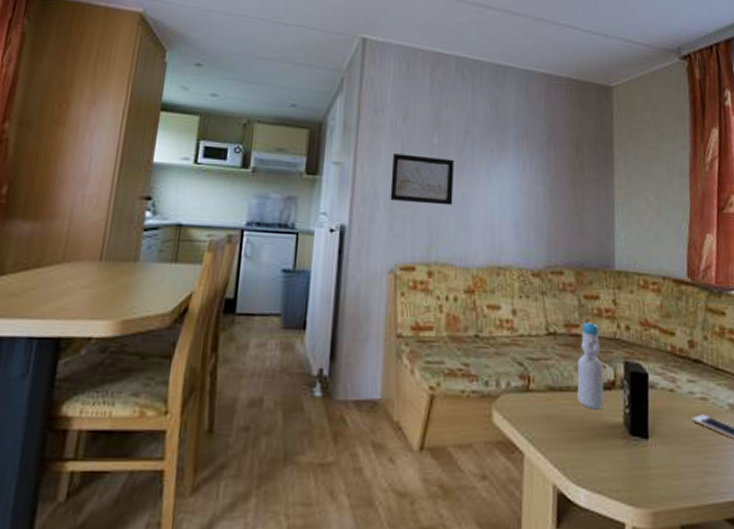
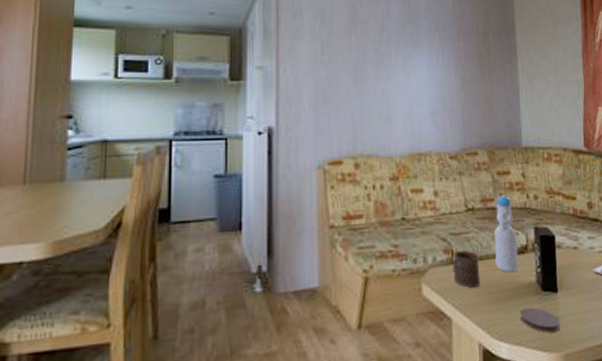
wall art: present [390,153,454,206] -> none [313,54,374,100]
cup: none [528,377,559,421] -> present [452,250,481,288]
coaster: none [603,452,650,484] -> present [520,307,560,333]

